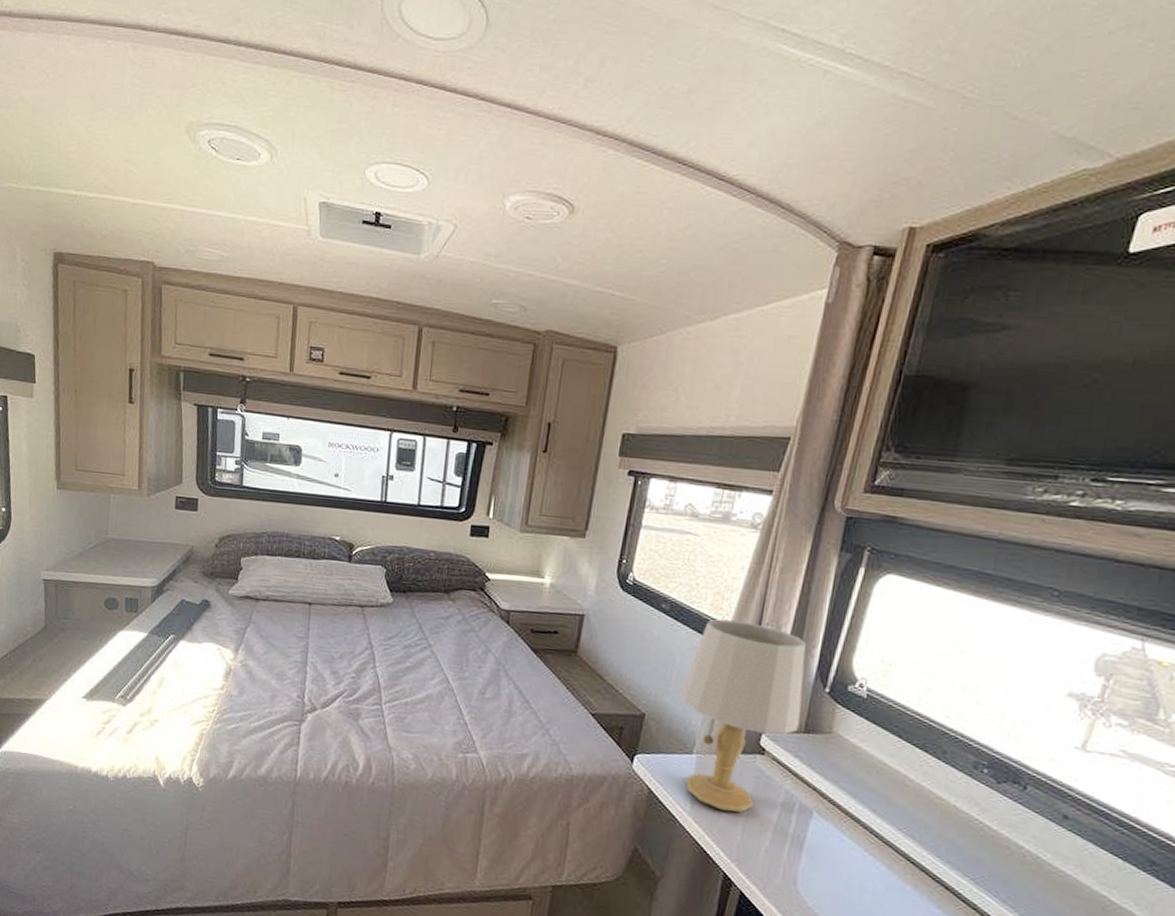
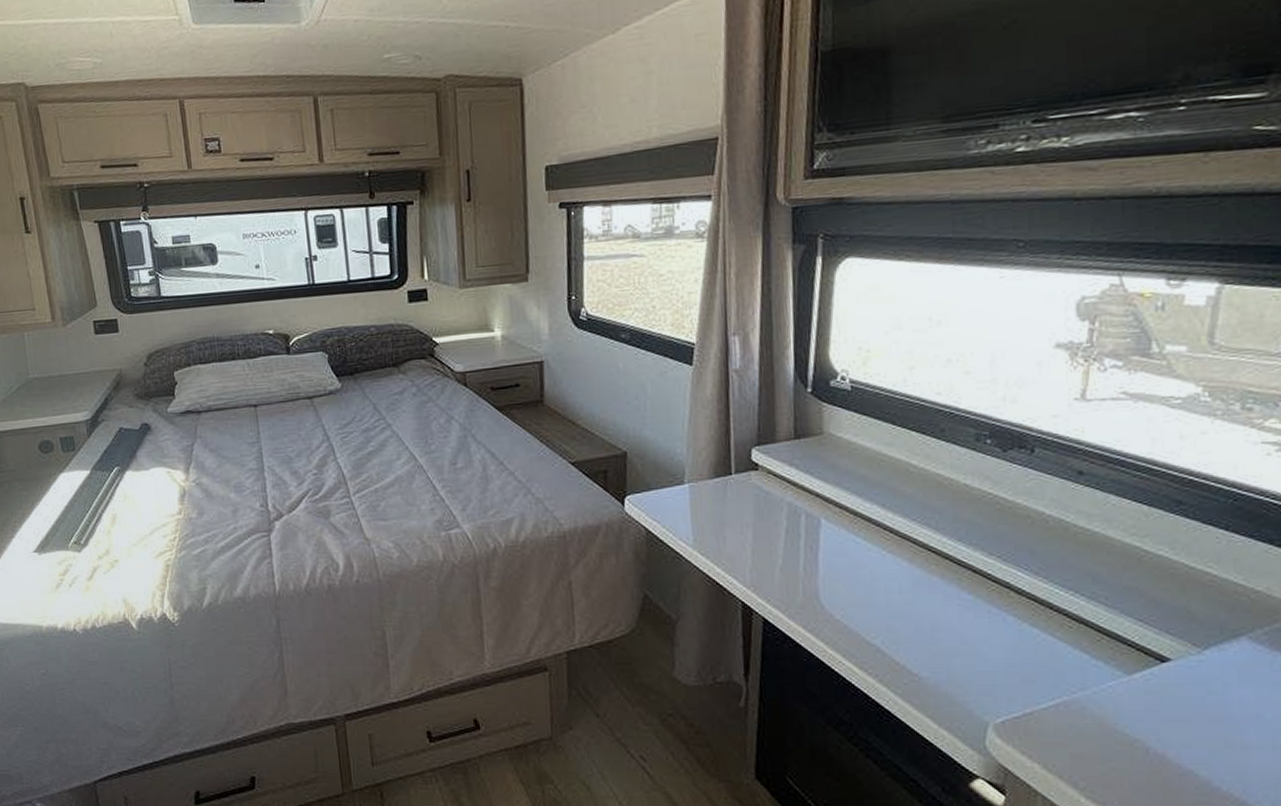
table lamp: present [680,619,806,813] -> none [658,335,788,537]

